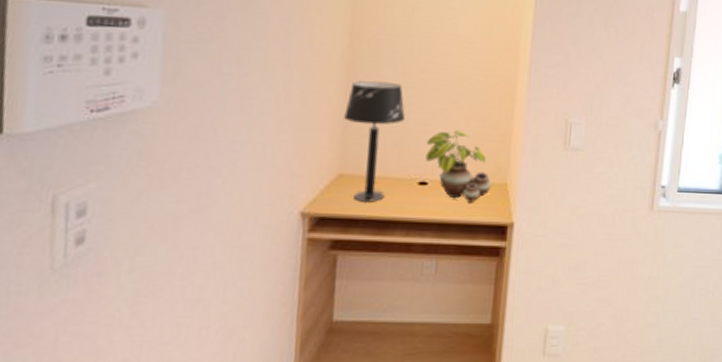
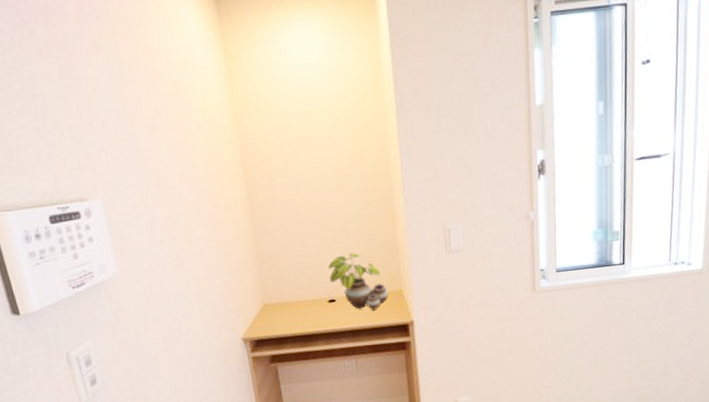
table lamp: present [344,81,405,202] -> none [257,223,306,324]

